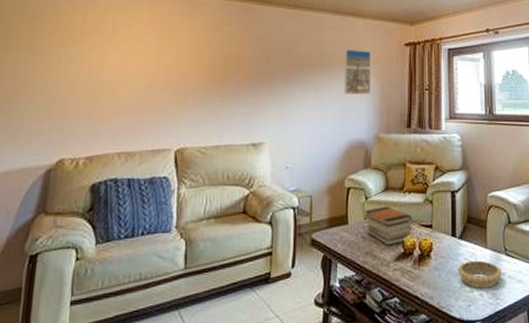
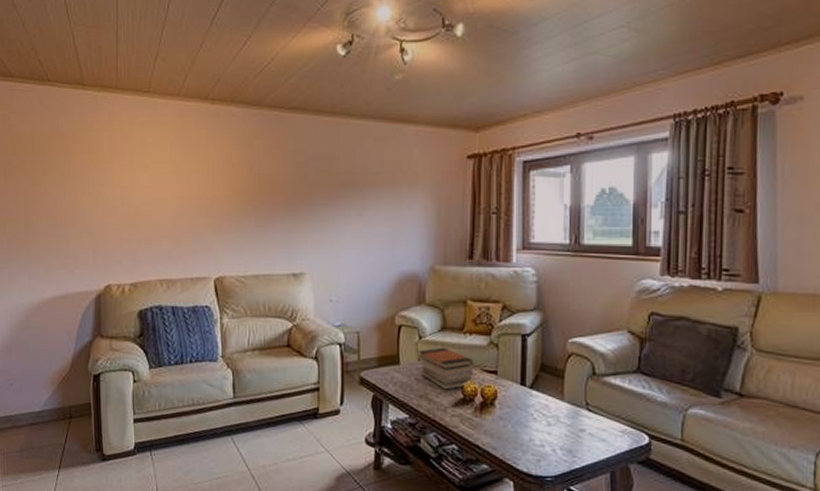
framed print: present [344,49,371,95] -> none [393,164,424,219]
decorative bowl: present [457,260,502,289] -> none [526,413,581,445]

